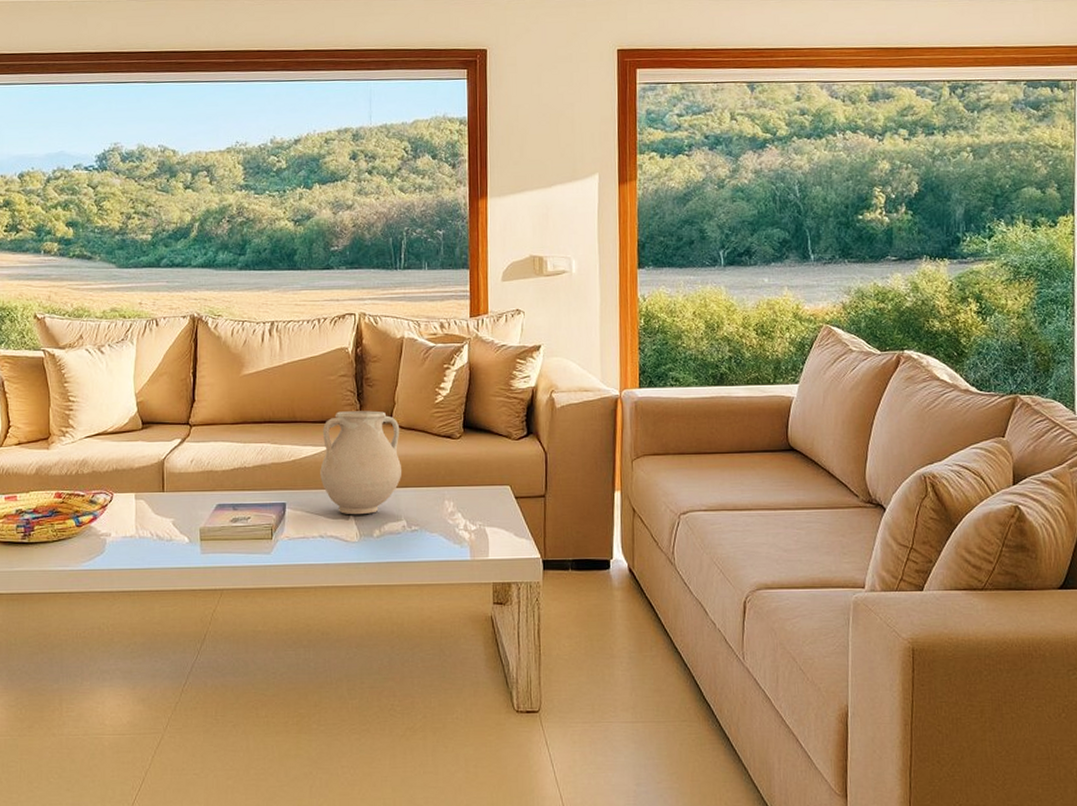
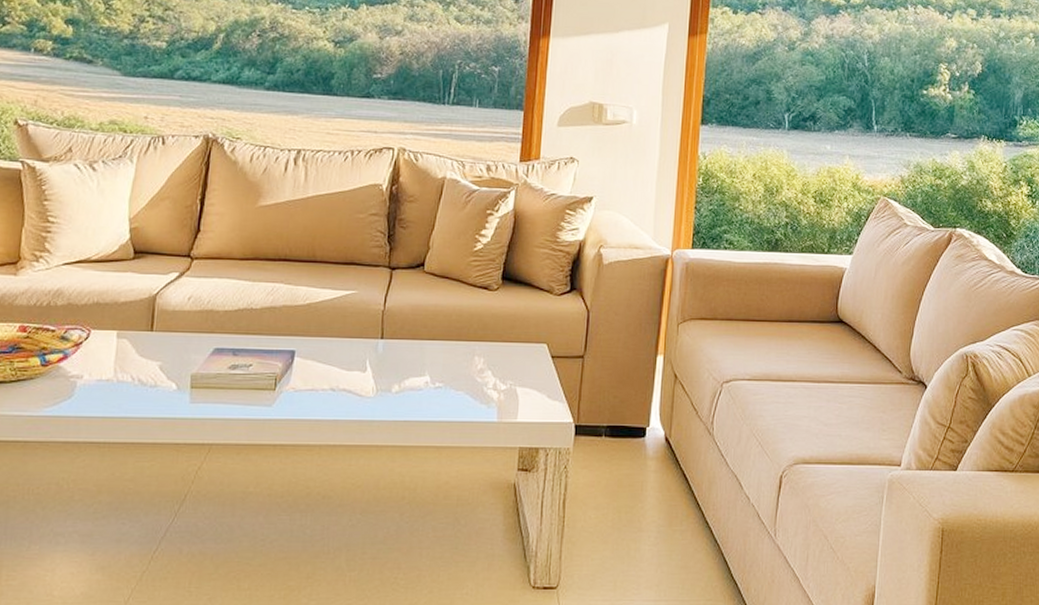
vase: present [320,410,402,515] -> none [337,253,433,368]

